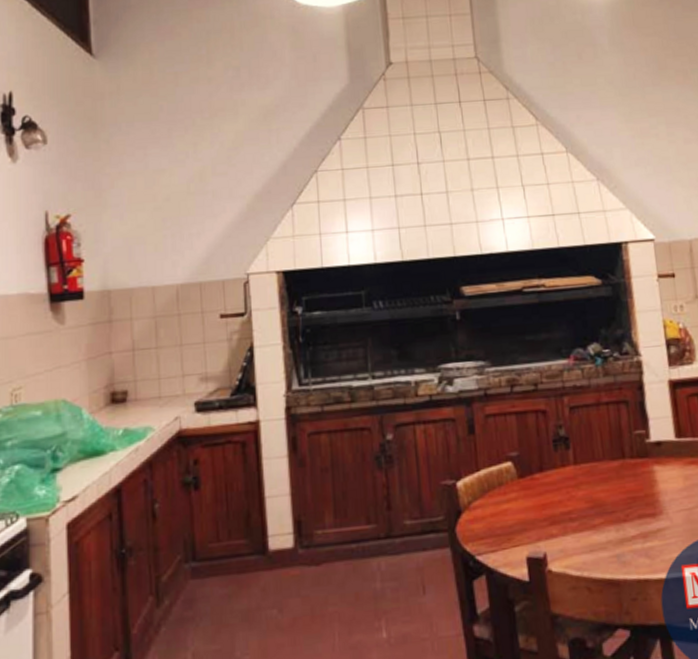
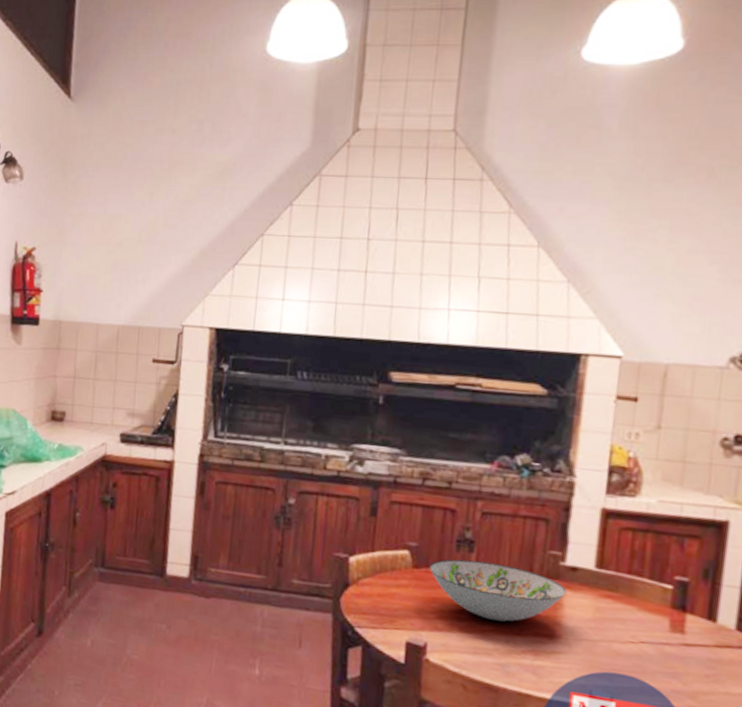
decorative bowl: none [533,454,658,513] -> present [429,559,567,622]

